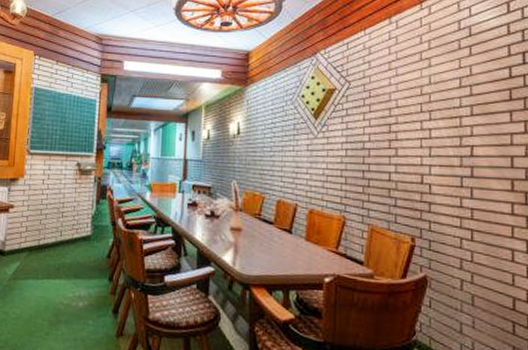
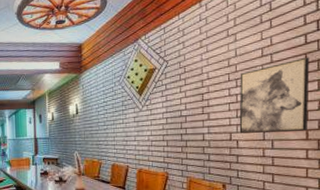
wall art: none [432,93,515,180] -> present [239,57,310,133]

